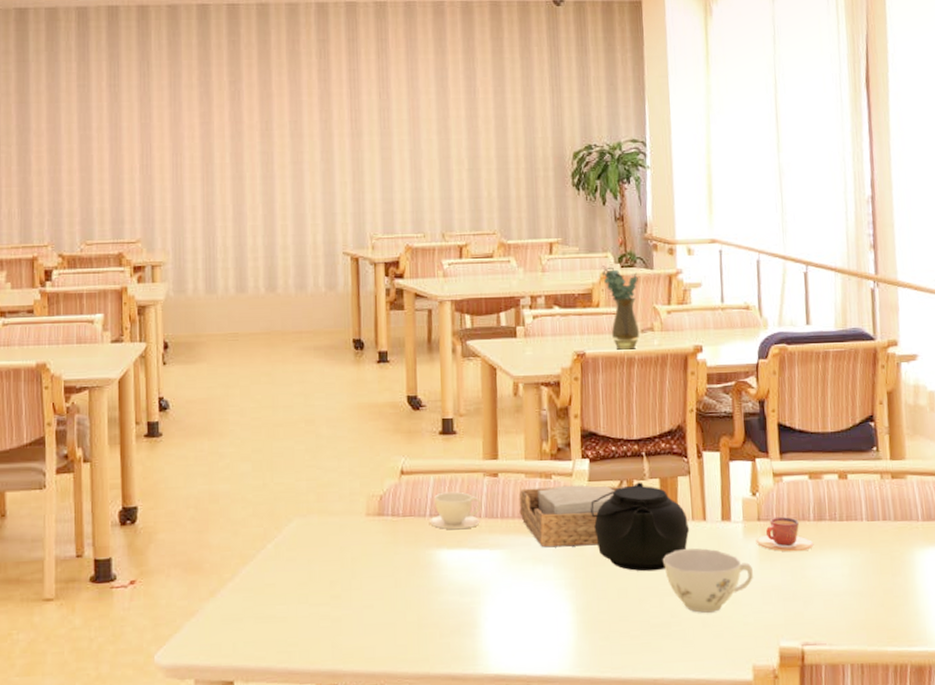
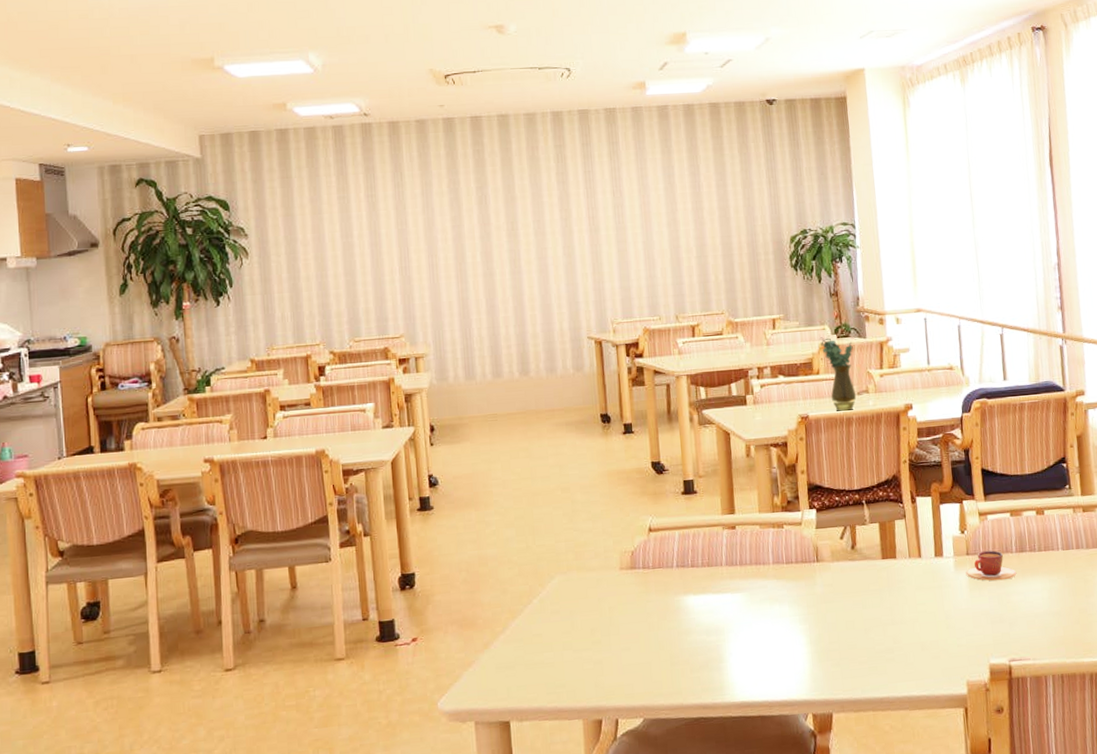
teacup: present [429,491,482,530] -> none [676,544,723,578]
napkin holder: present [519,485,620,548] -> none [755,531,844,589]
teapot: present [591,482,690,572] -> none [819,527,907,605]
teacup: present [662,548,753,613] -> none [884,581,965,638]

